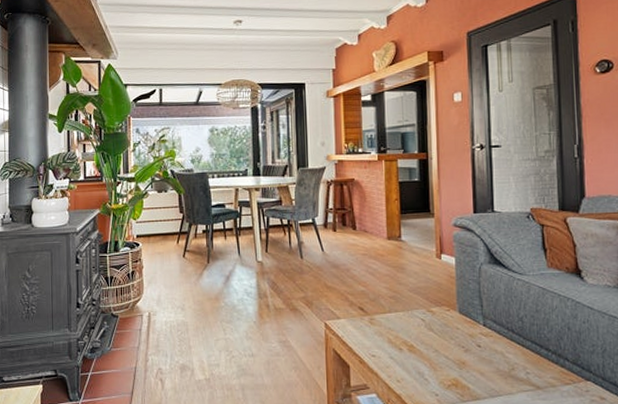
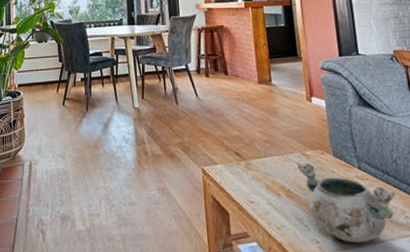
decorative bowl: none [421,320,519,397] -> present [297,163,396,243]

